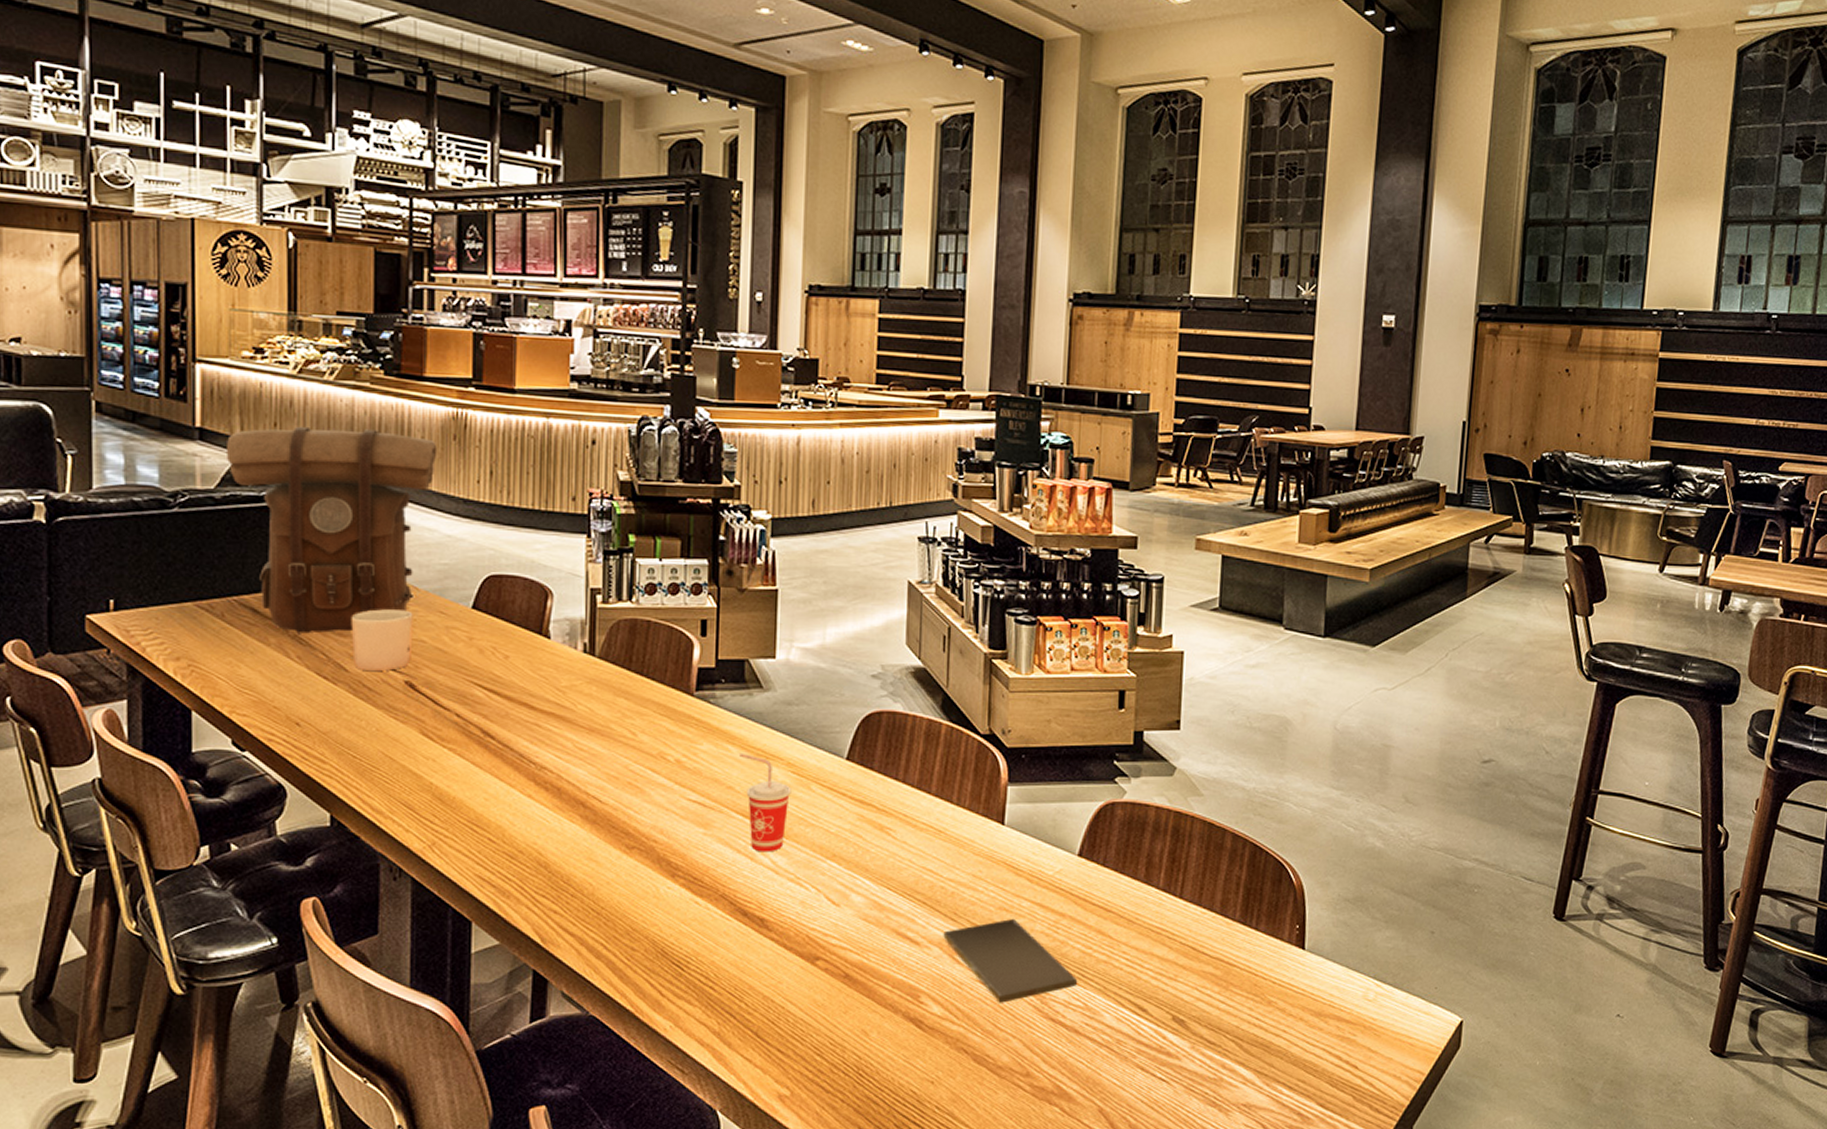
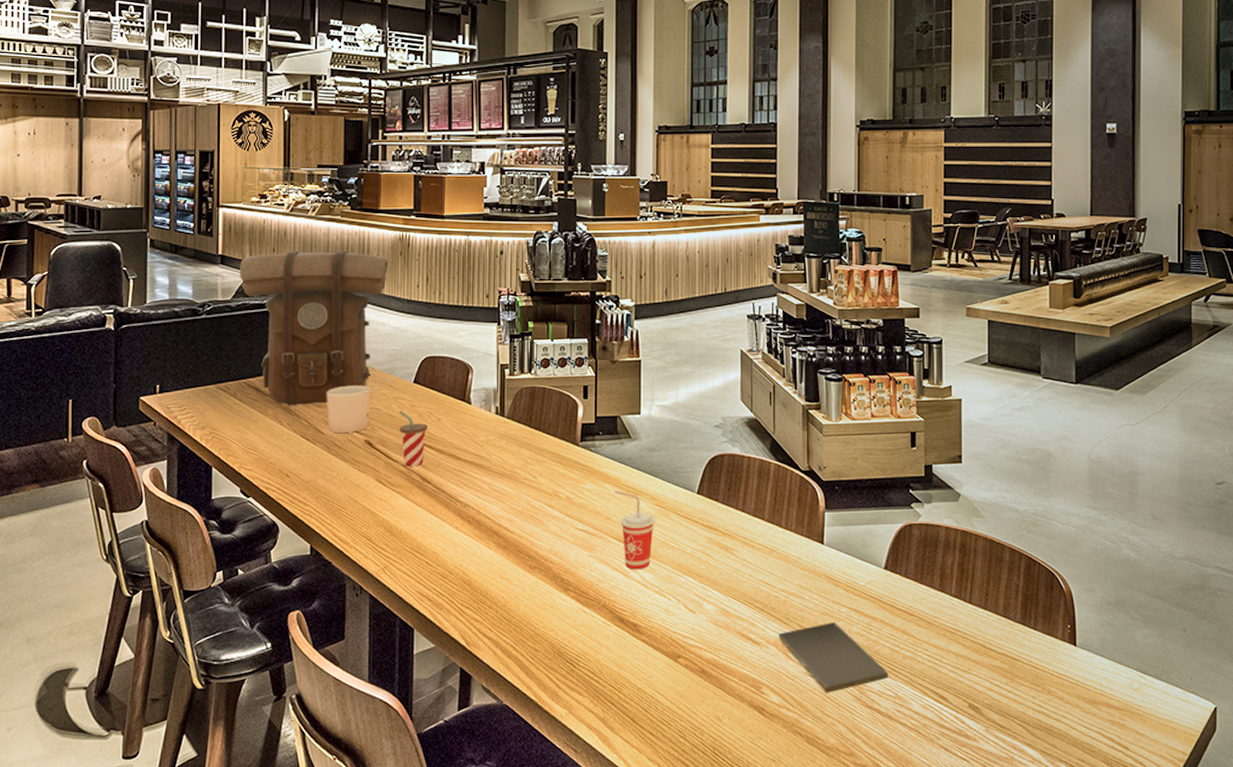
beverage cup: none [451,643,491,717] -> present [399,410,428,467]

